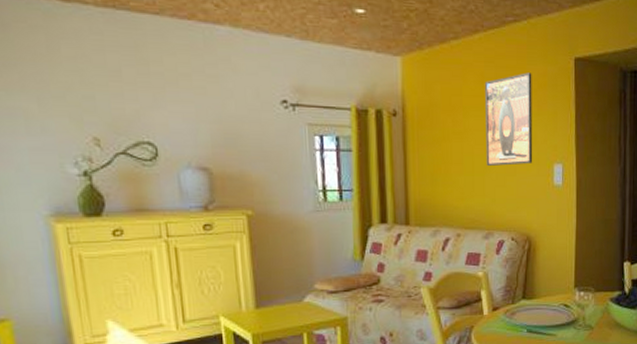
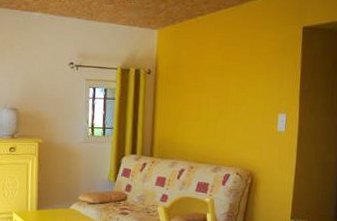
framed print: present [484,72,533,166] -> none [219,40,264,114]

